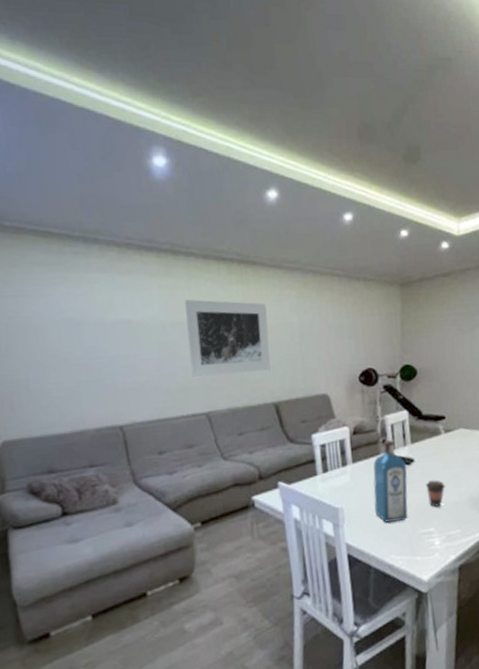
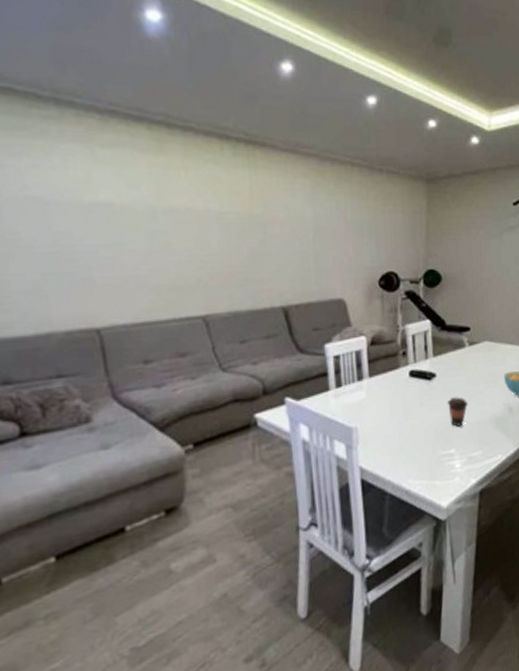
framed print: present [185,299,271,377] -> none [180,182,280,273]
liquor: present [373,440,408,523] -> none [391,352,429,444]

